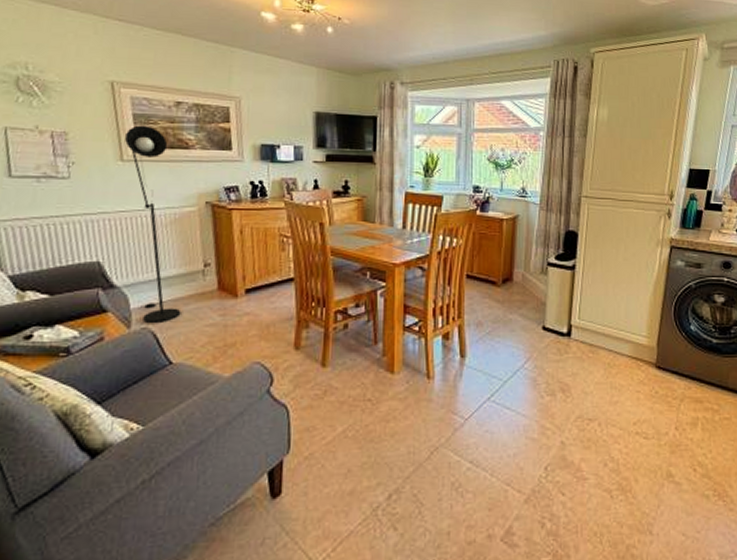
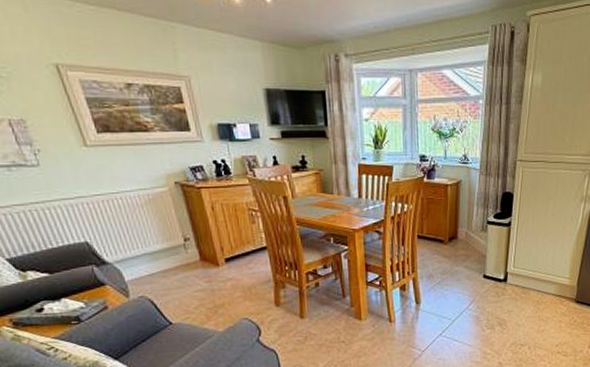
floor lamp: present [125,125,181,324] -> none [83,109,172,293]

